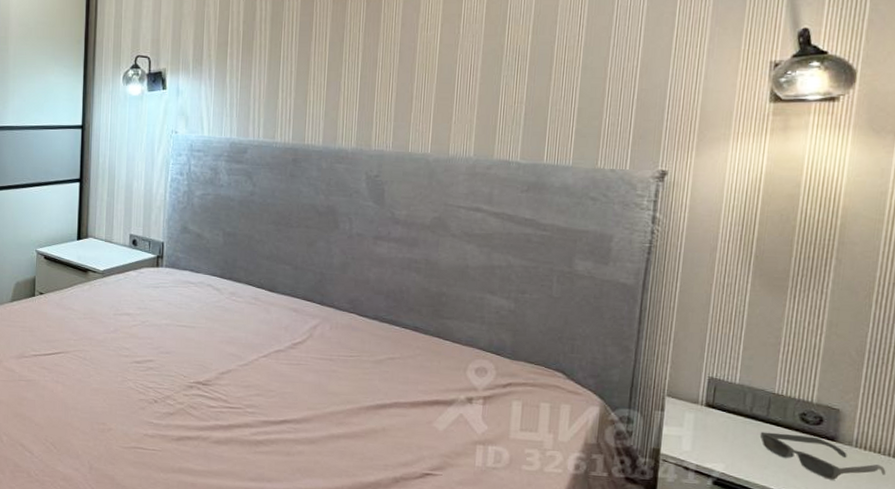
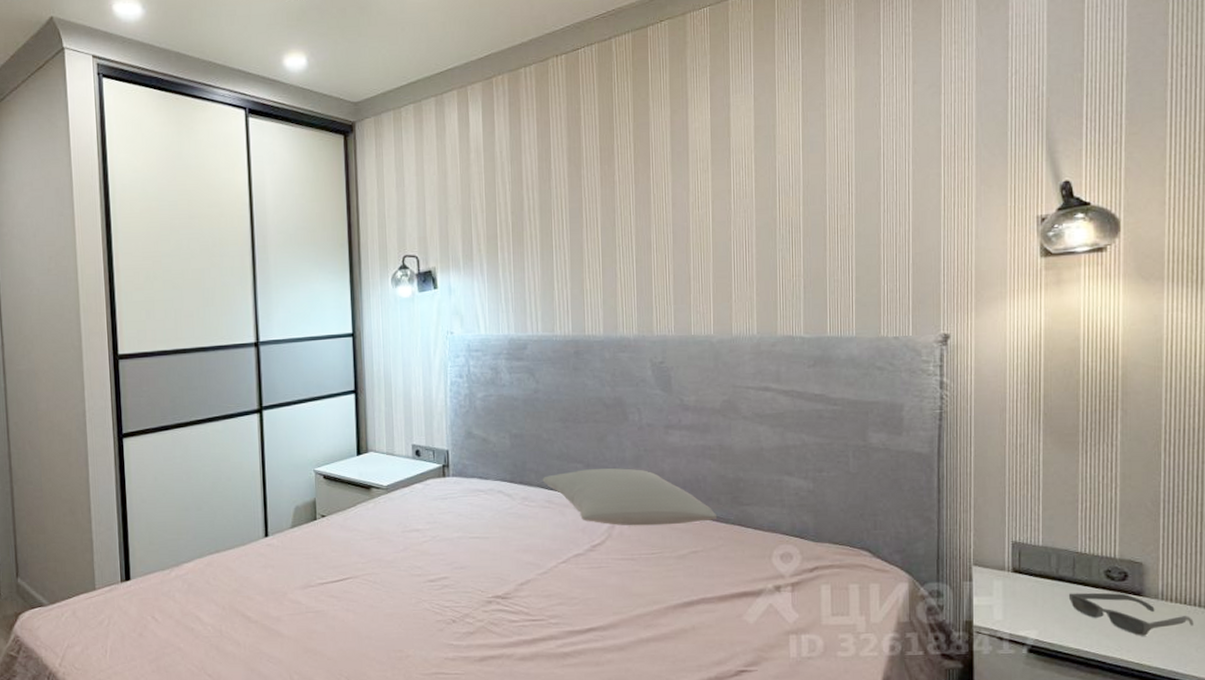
pillow: none [251,271,418,331] -> present [542,468,718,526]

